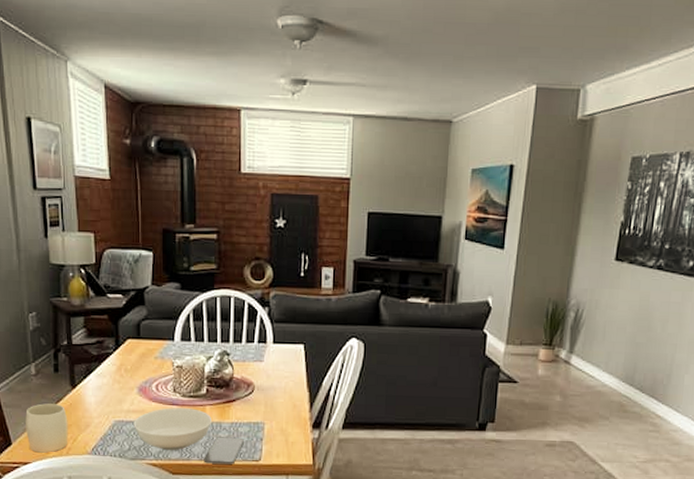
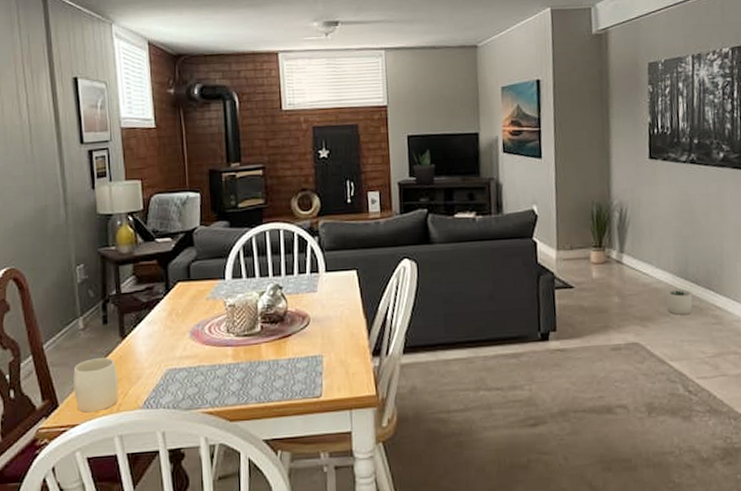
bowl: present [133,408,213,451] -> none [187,348,269,396]
smartphone: present [203,437,244,464] -> none [262,374,303,406]
planter: none [370,229,394,266] -> present [412,150,436,186]
planter: none [607,394,635,421] -> present [666,289,693,316]

